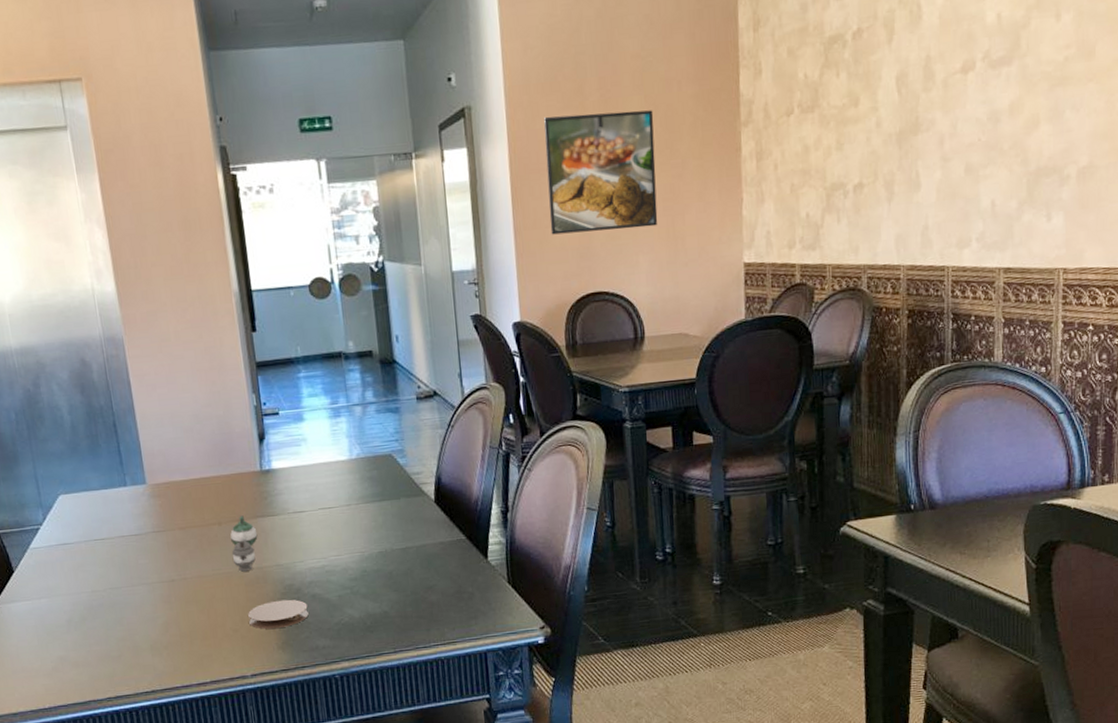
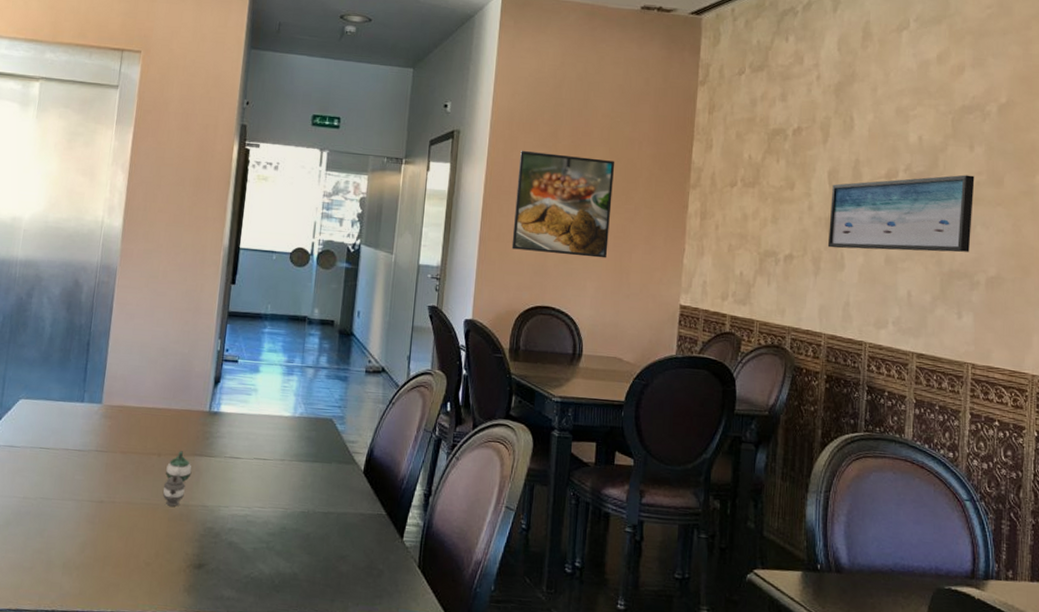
coaster: present [247,599,309,629] -> none [163,541,222,570]
wall art: none [900,50,1062,167] -> present [827,175,975,253]

